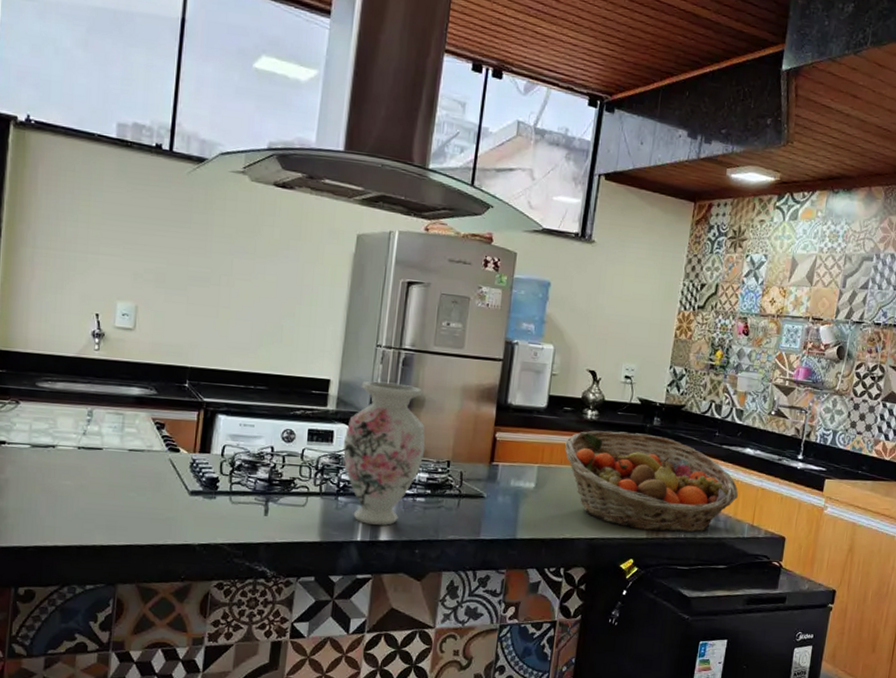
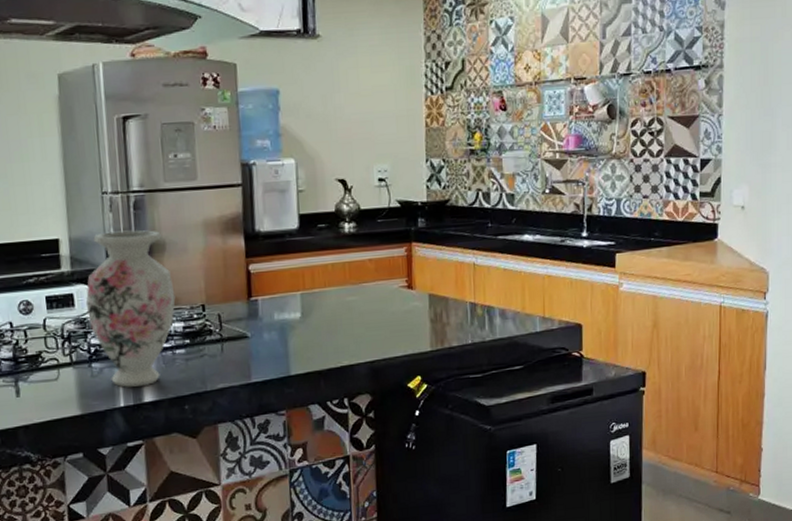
fruit basket: present [565,430,738,533] -> none [326,238,523,344]

